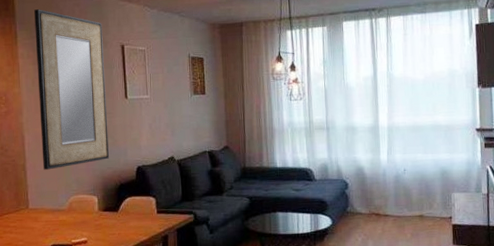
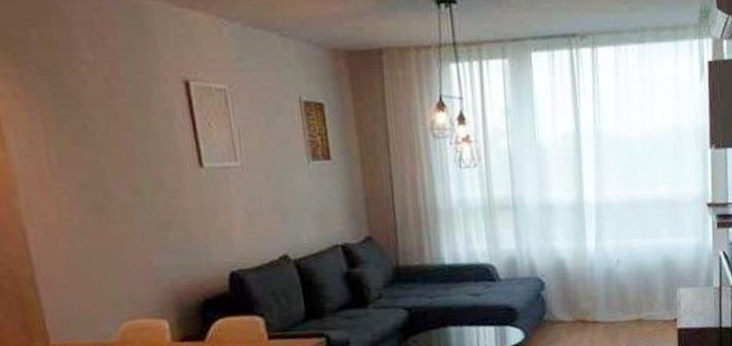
home mirror: present [34,9,109,170] -> none [15,15,181,284]

